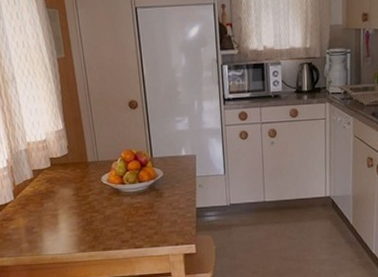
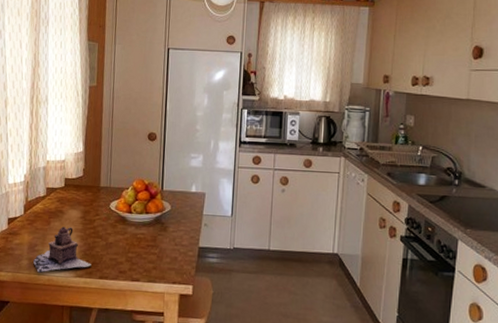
teapot: none [33,206,93,253] -> present [33,227,92,273]

